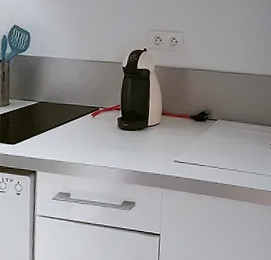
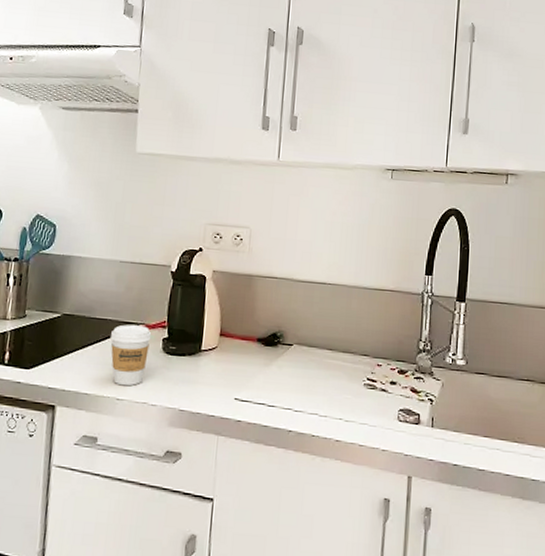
coffee cup: none [77,108,109,155] -> present [111,324,152,386]

